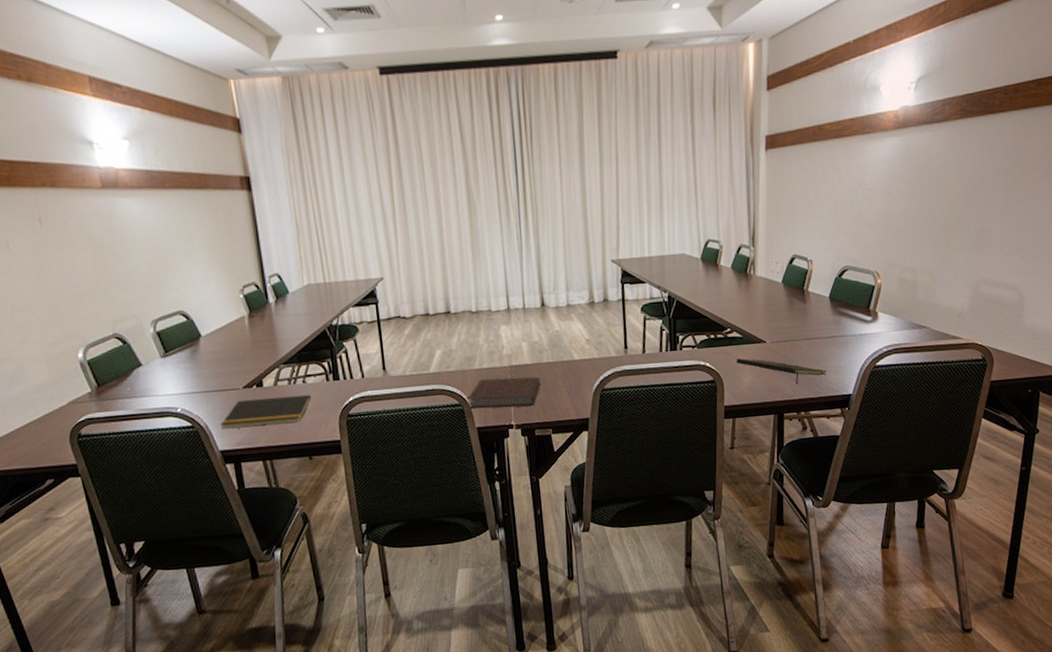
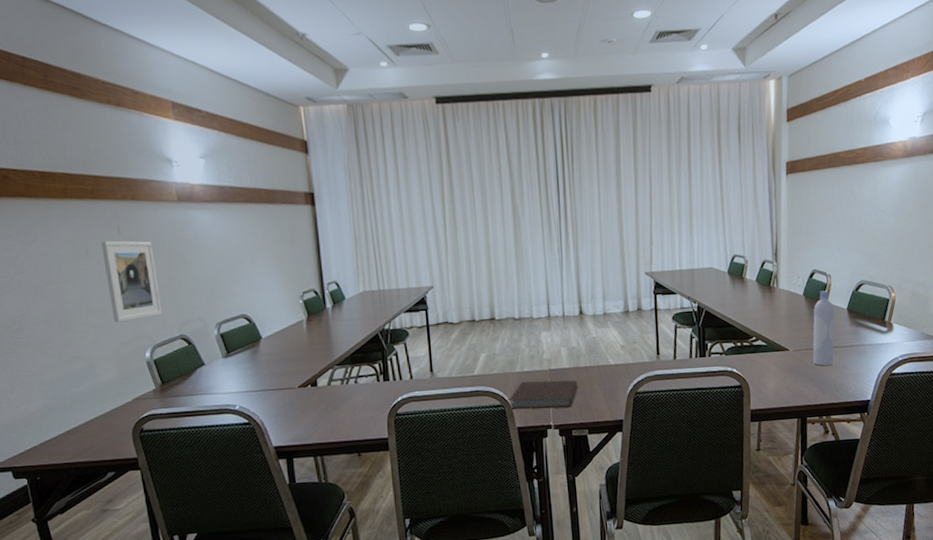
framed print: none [21,232,94,321] -> present [101,241,163,322]
notepad: present [221,395,312,430] -> none [276,394,363,426]
notepad: present [736,358,827,384] -> none [761,365,847,390]
bottle: none [791,277,815,358] -> present [813,290,835,366]

